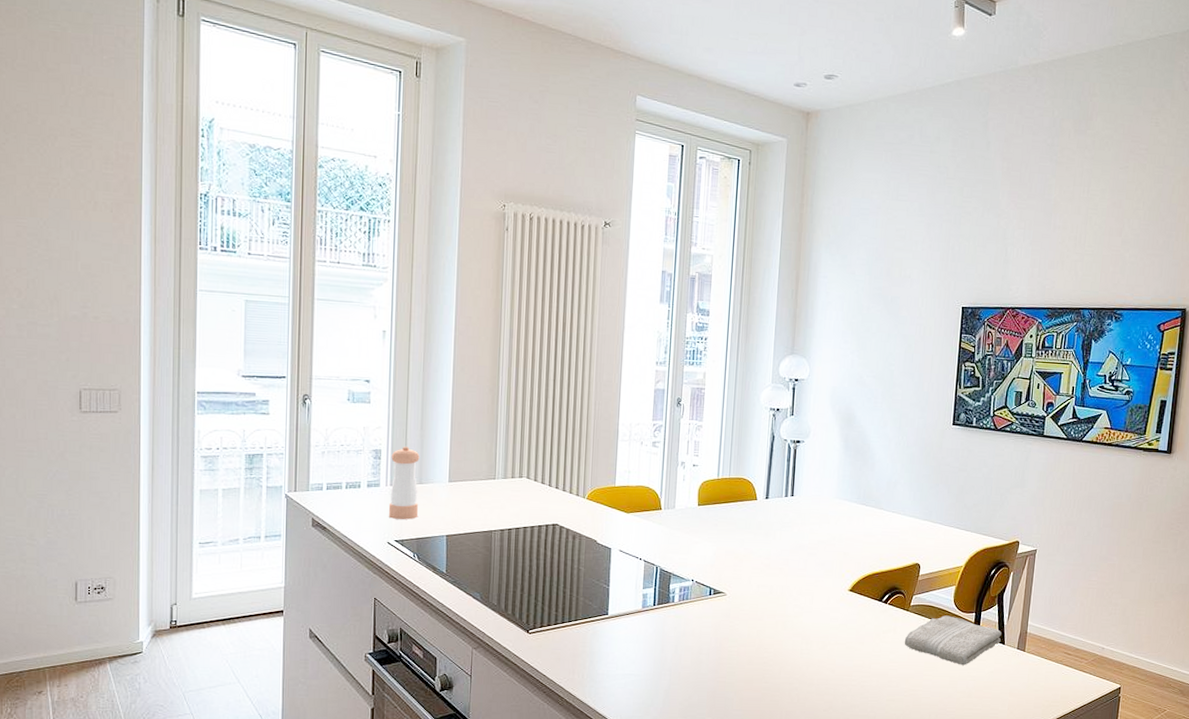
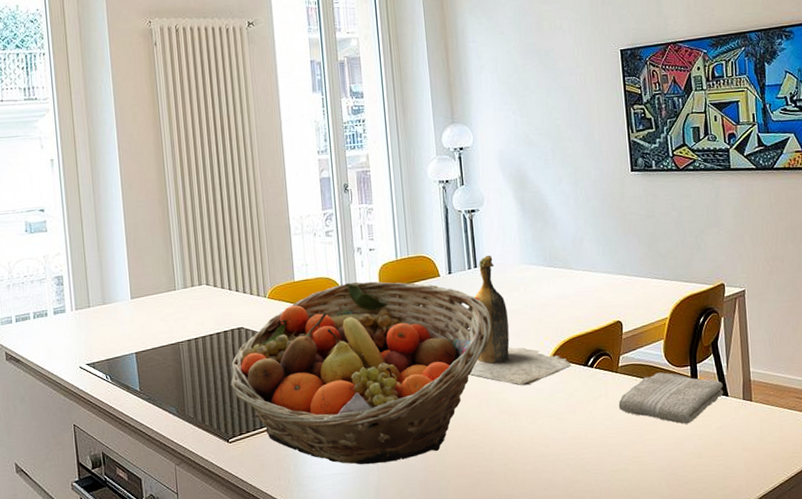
pepper shaker: present [388,447,420,520] -> none [73,269,106,343]
fruit basket: none [538,494,799,670] -> present [230,281,492,465]
wine bottle: none [770,486,868,613] -> present [469,256,572,386]

